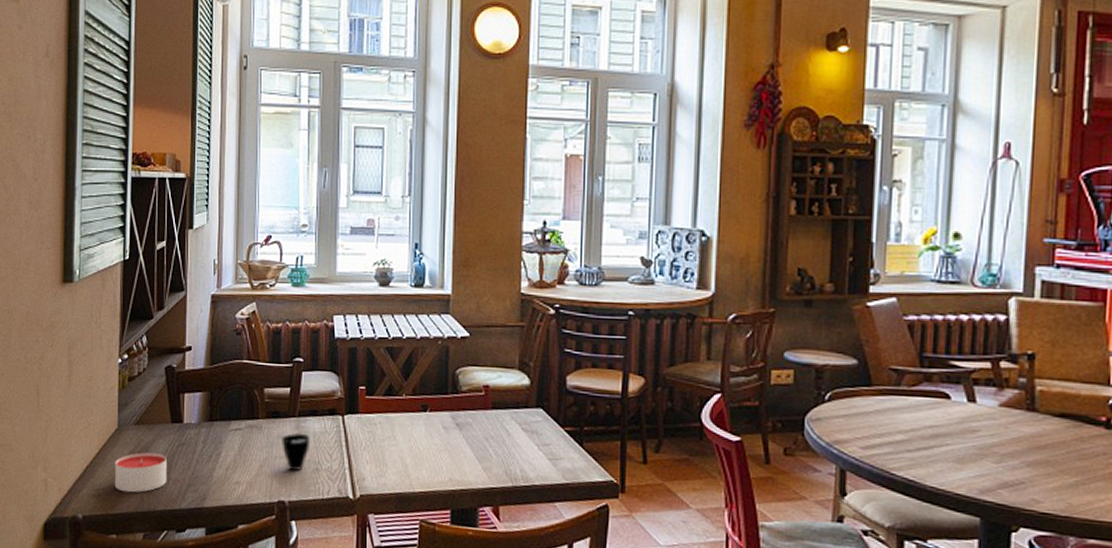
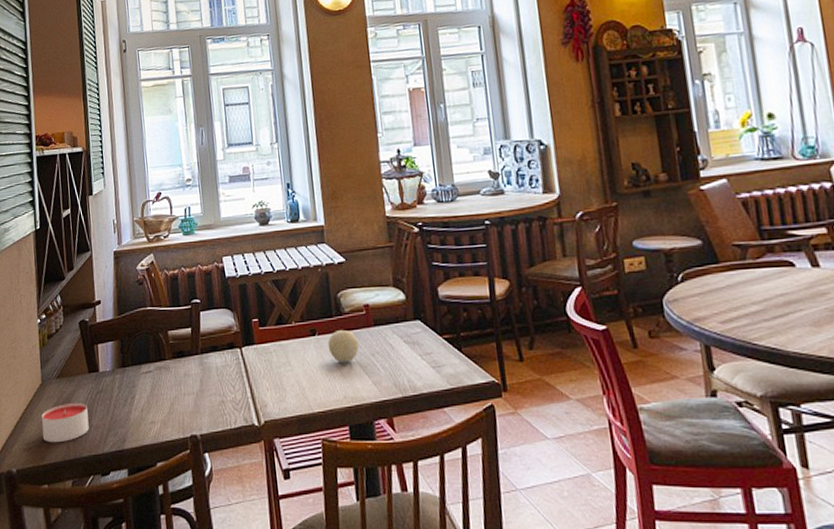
cup: present [282,433,311,471] -> none [188,370,215,406]
fruit: none [439,408,473,444] -> present [327,329,359,362]

